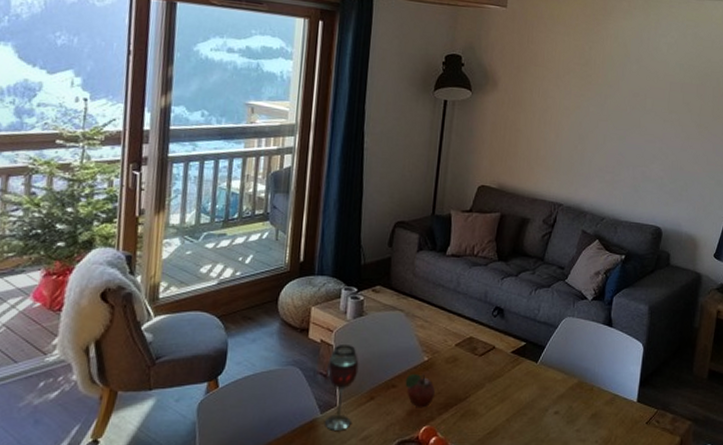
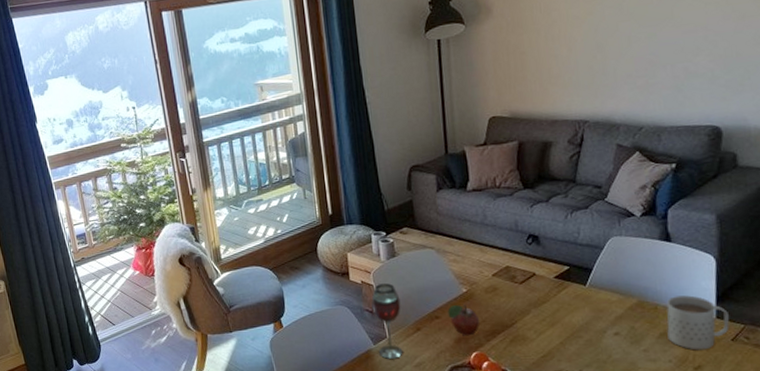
mug: none [597,379,647,432] -> present [666,295,730,350]

